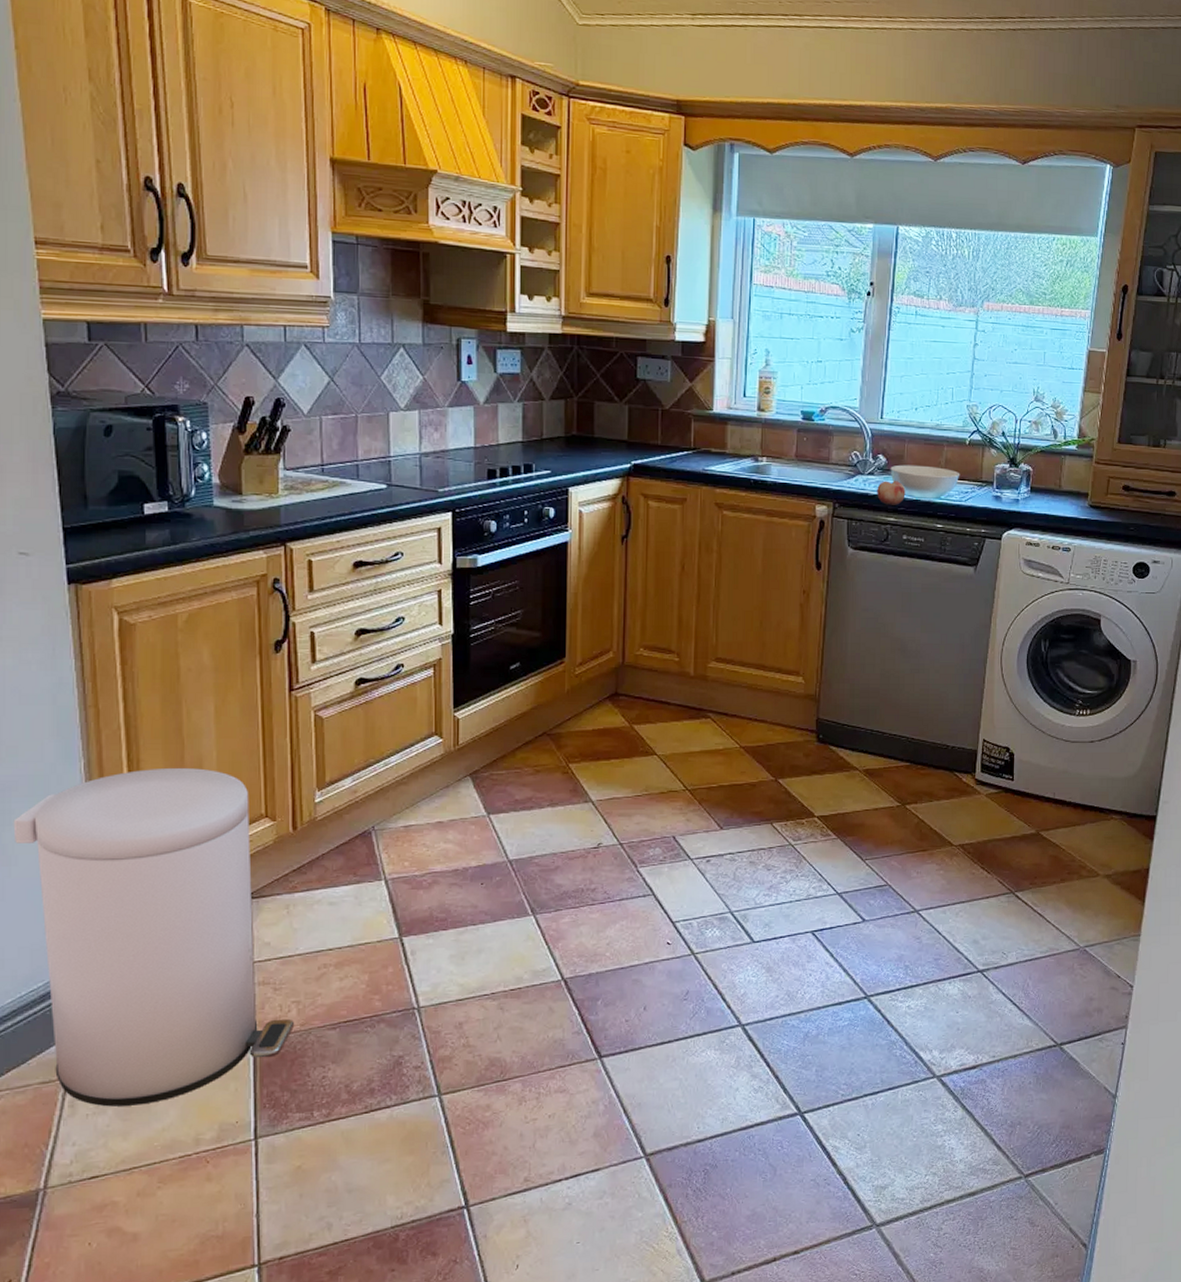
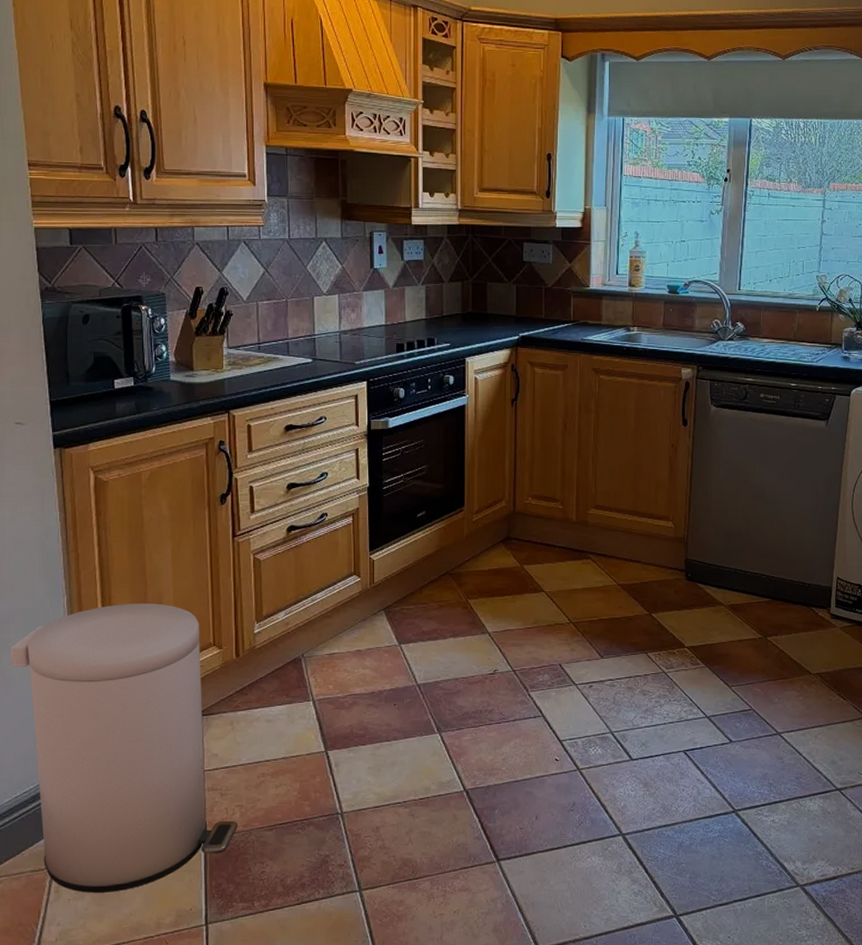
fruit: present [877,481,906,505] -> none [736,345,762,367]
bowl: present [890,464,960,500] -> none [748,330,812,362]

